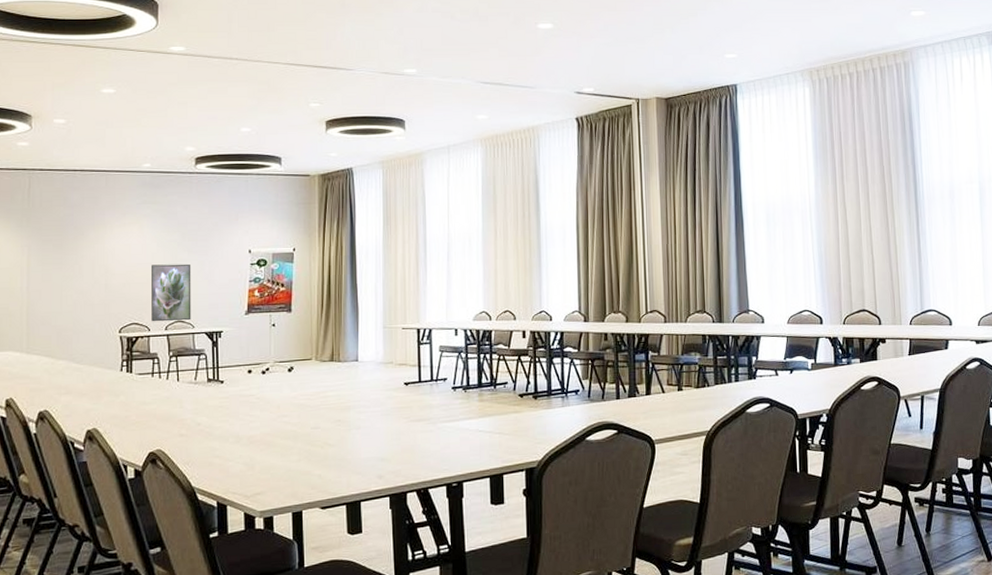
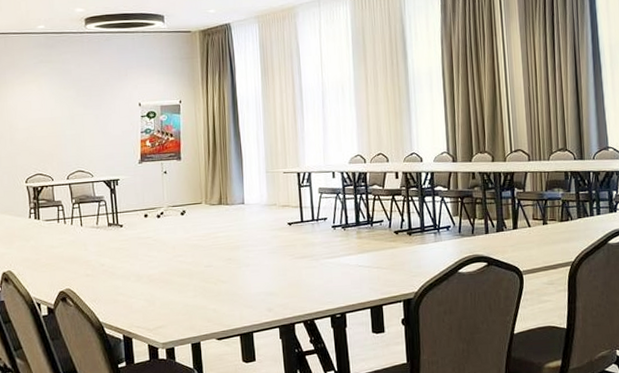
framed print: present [151,263,192,322] -> none [51,117,90,173]

